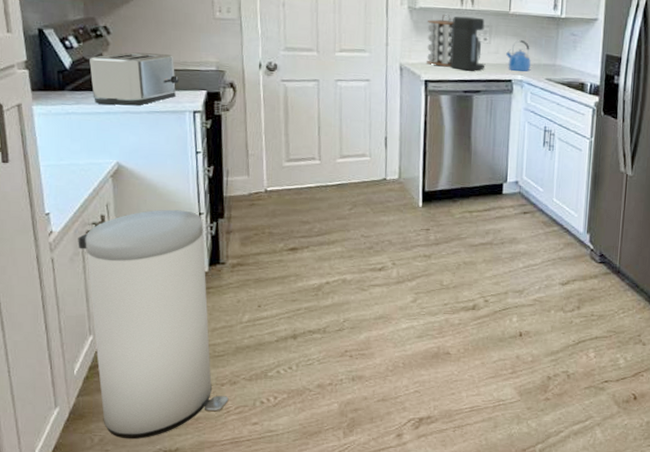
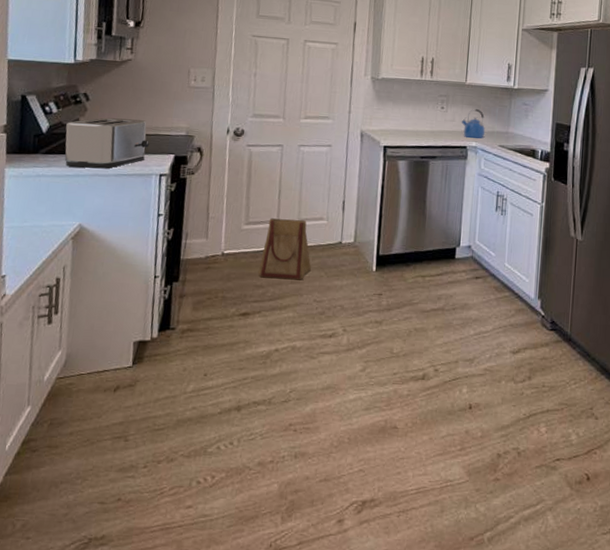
pedal bin: present [78,209,229,439] -> none [28,272,164,525]
shopping bag: none [303,155,357,216] -> present [258,218,311,280]
spice rack: present [427,14,454,67] -> none [386,84,414,134]
coffee maker: present [450,16,486,71] -> none [408,86,443,138]

